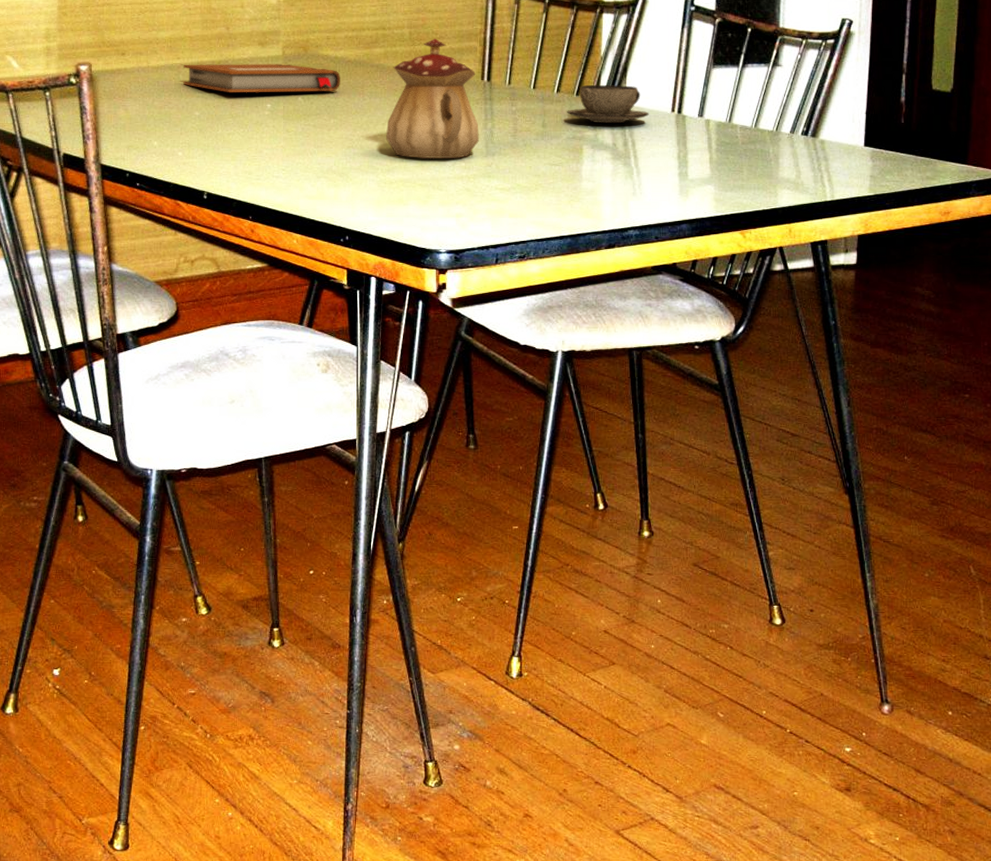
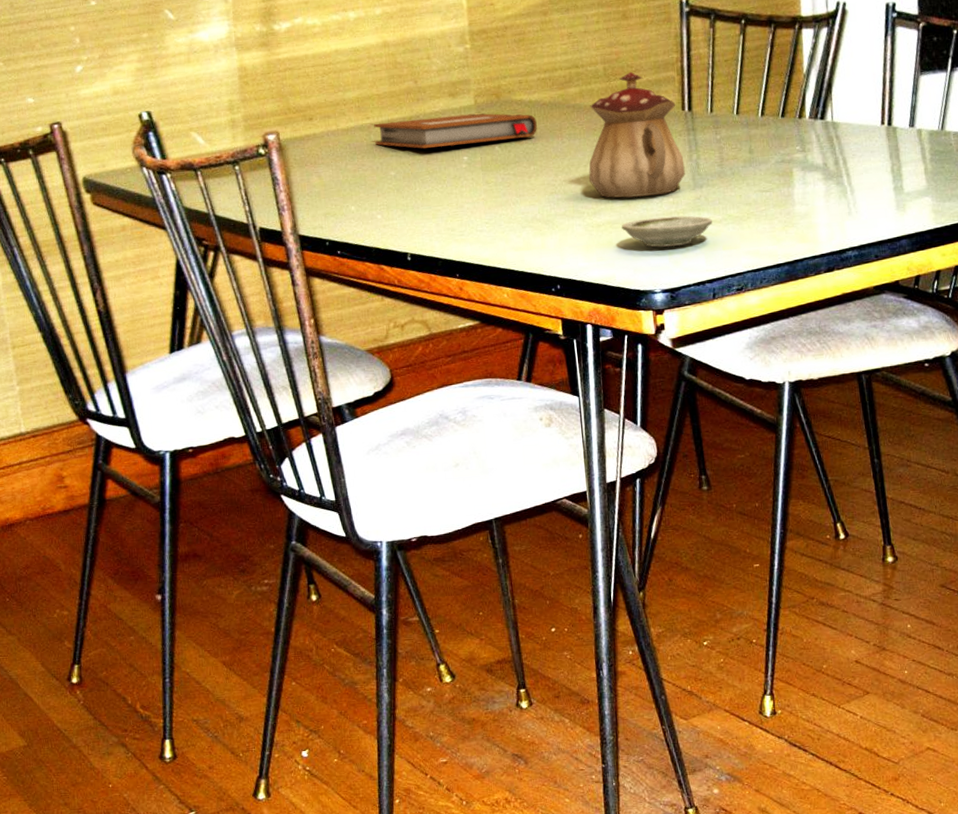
saucer: none [413,180,501,209] -> present [622,215,712,247]
teacup: present [567,85,650,124] -> none [773,101,859,144]

